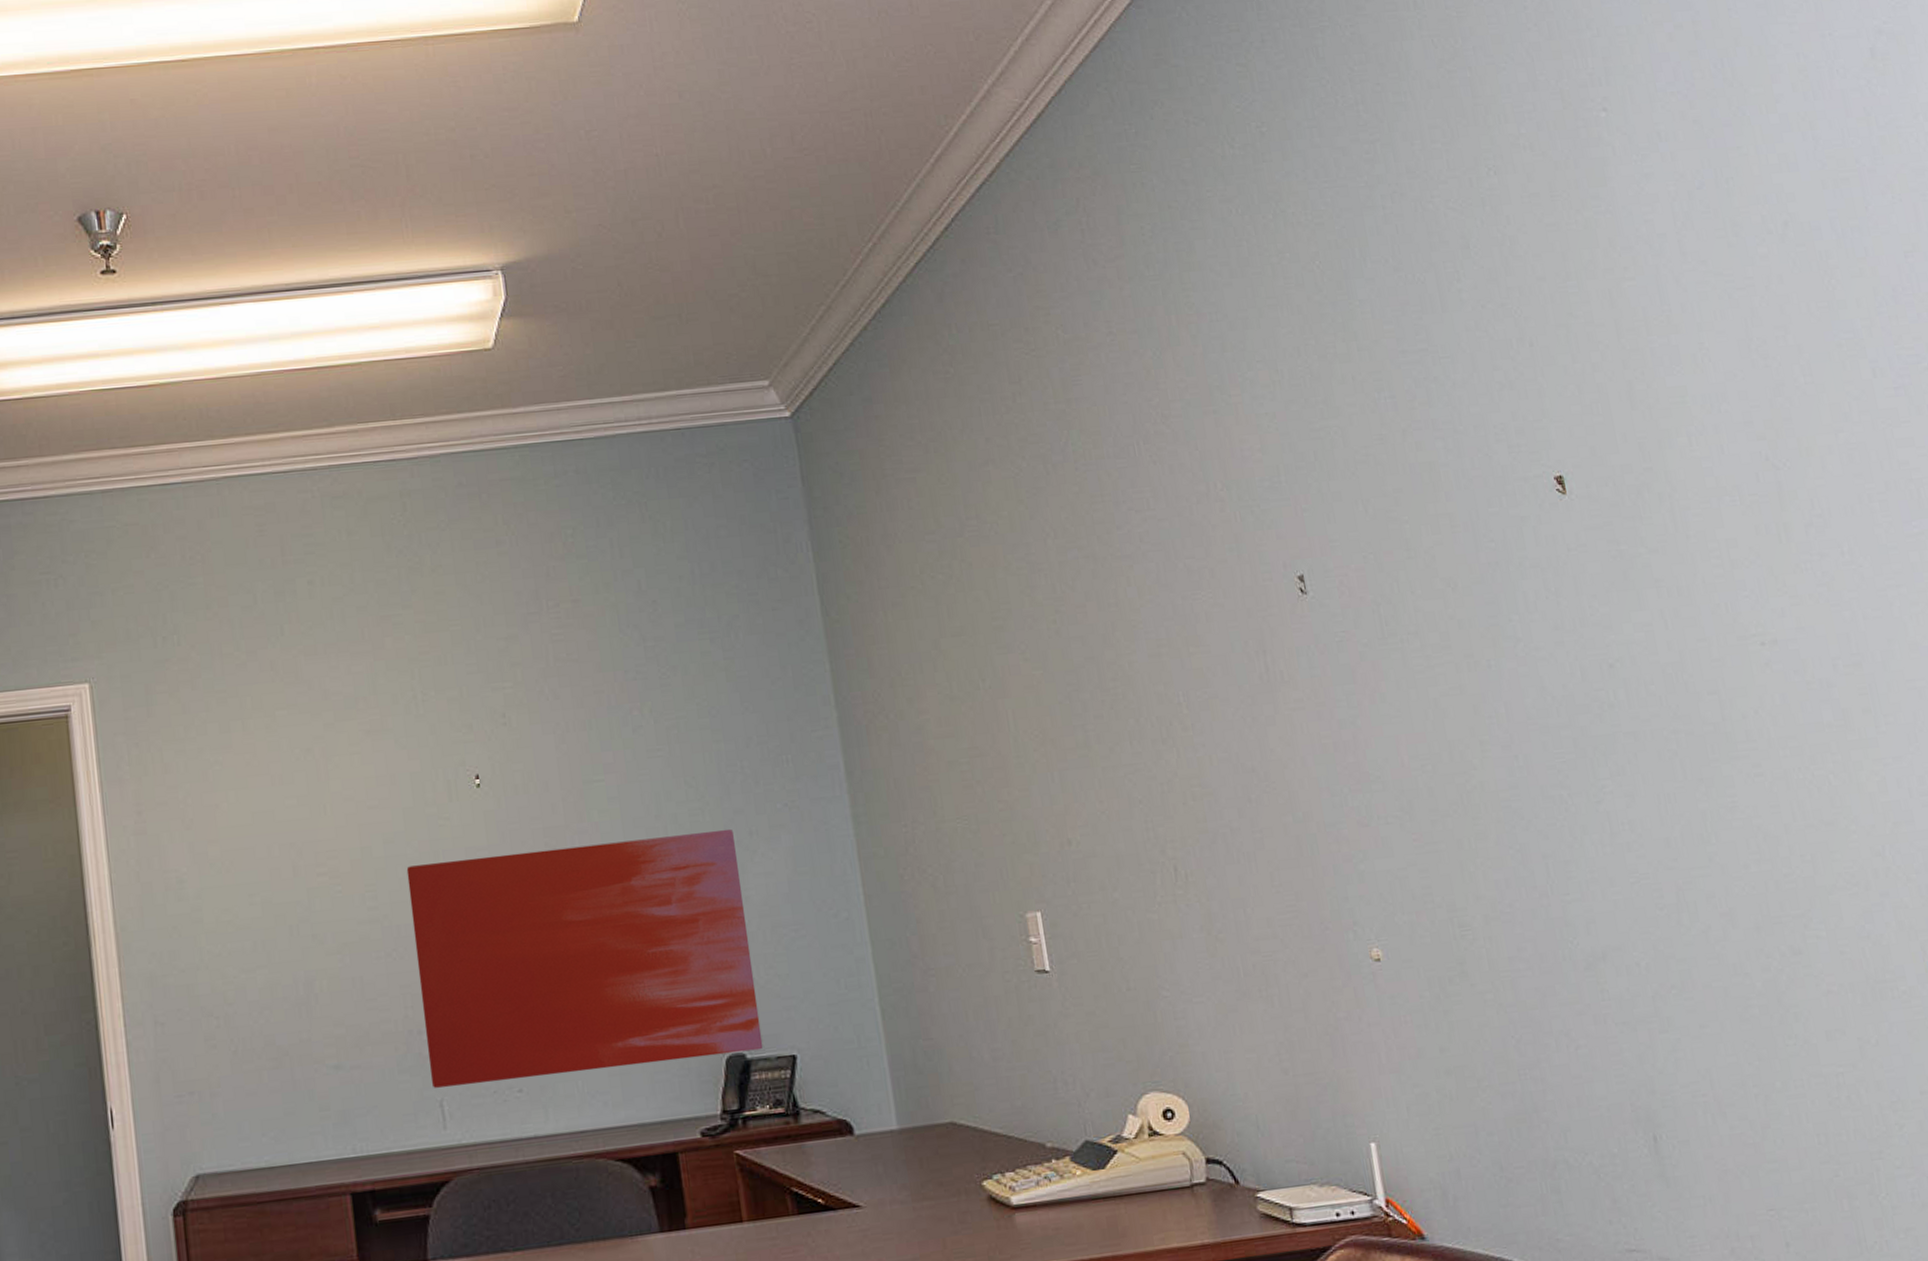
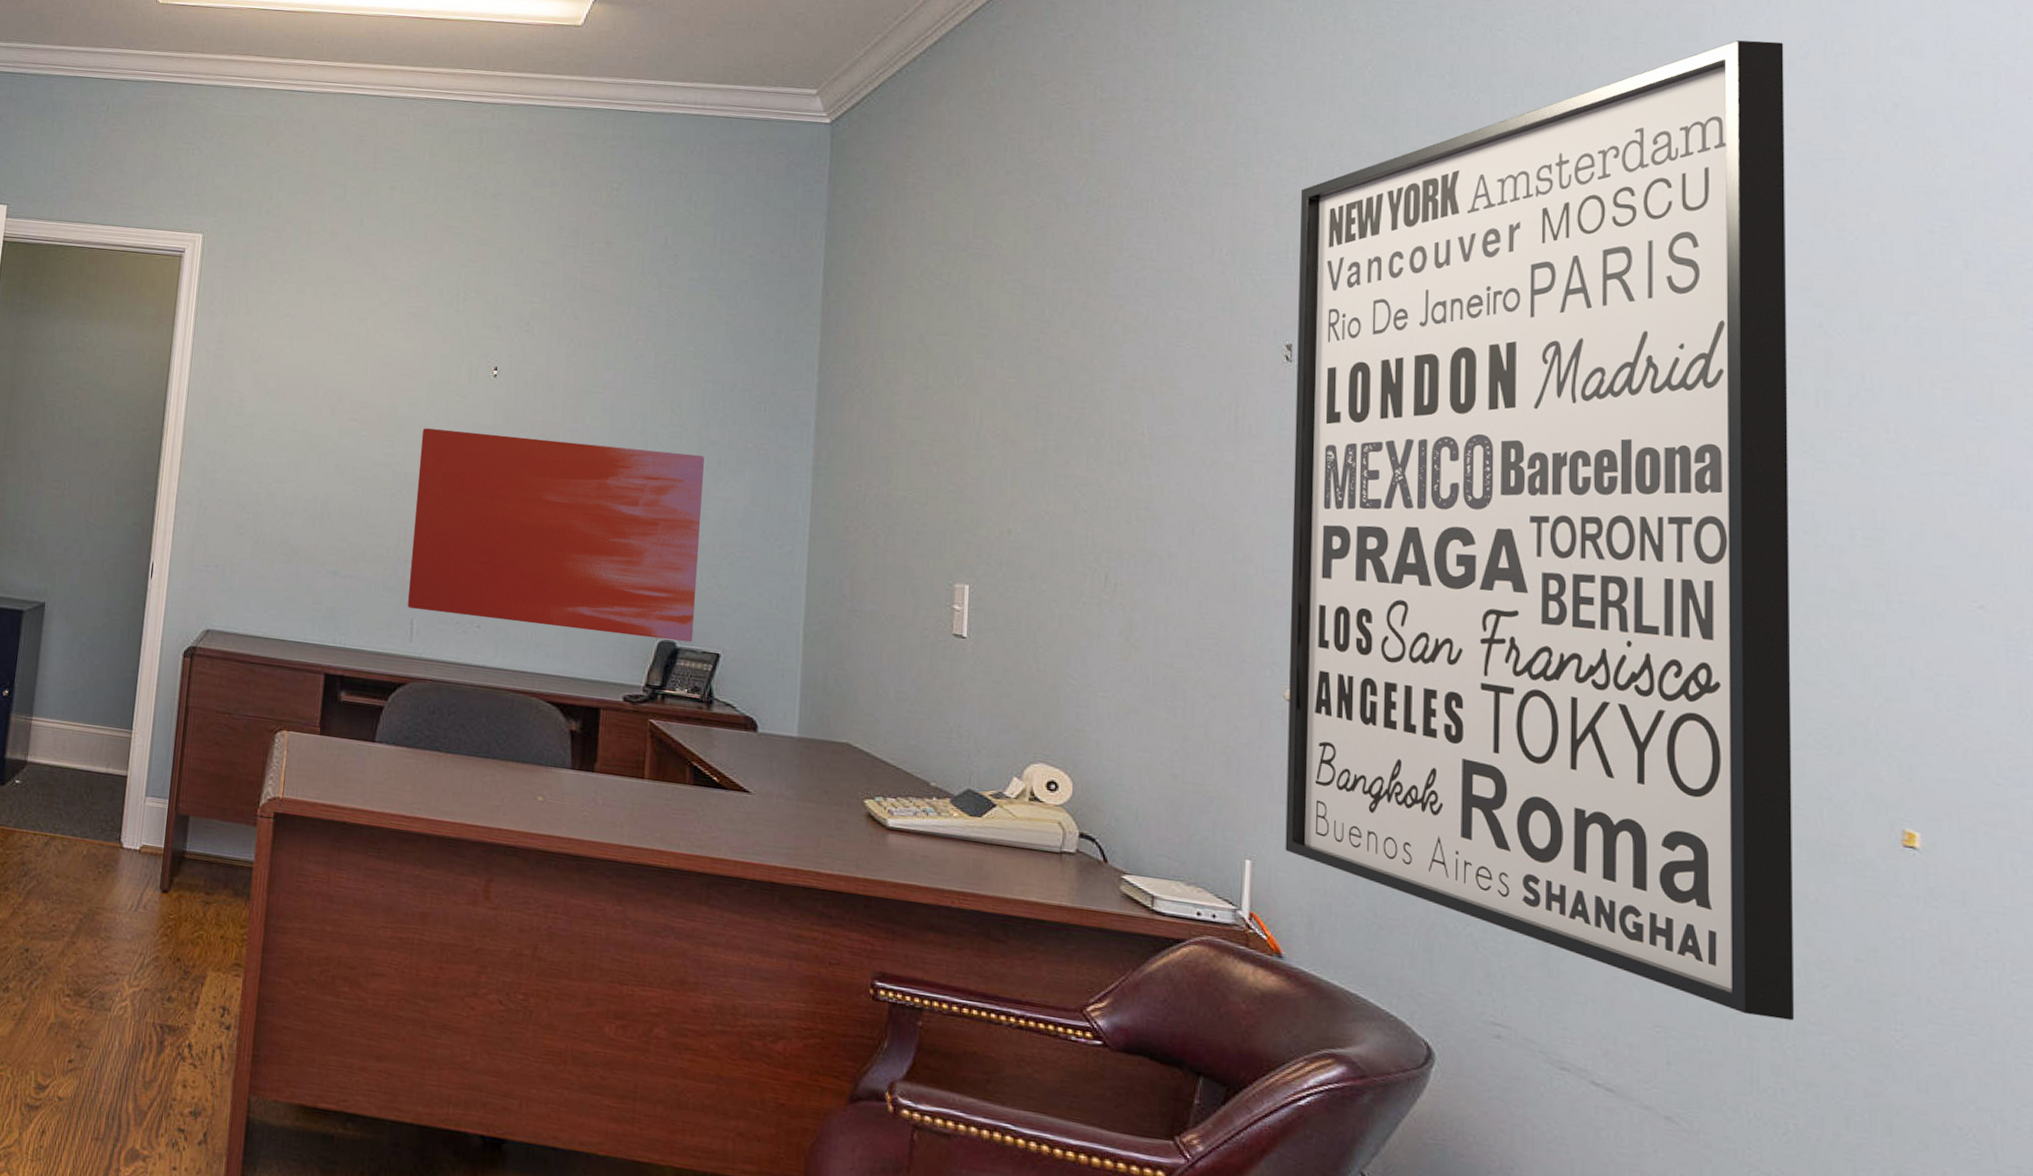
wall art: none [1278,175,1883,1175] -> present [1285,40,1795,1021]

